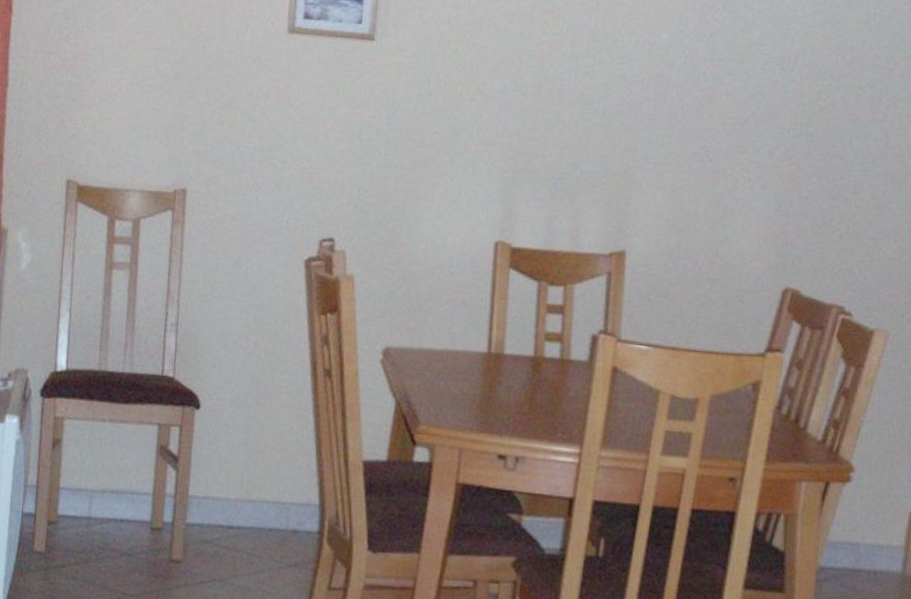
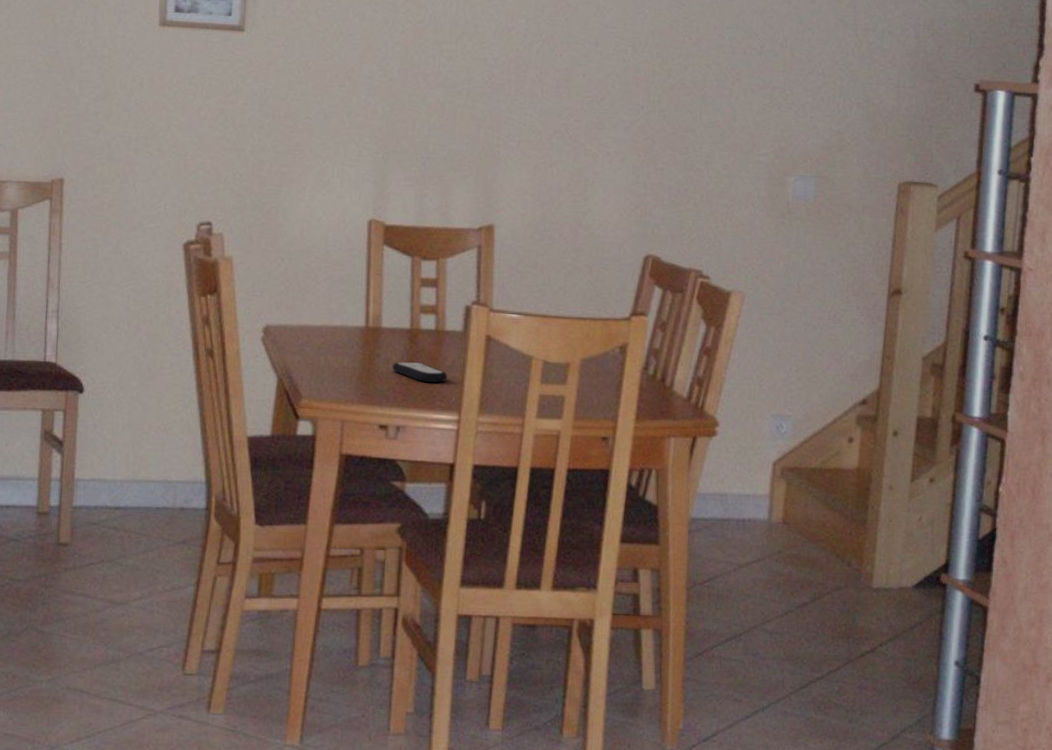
remote control: none [513,390,570,414] -> present [392,362,447,383]

